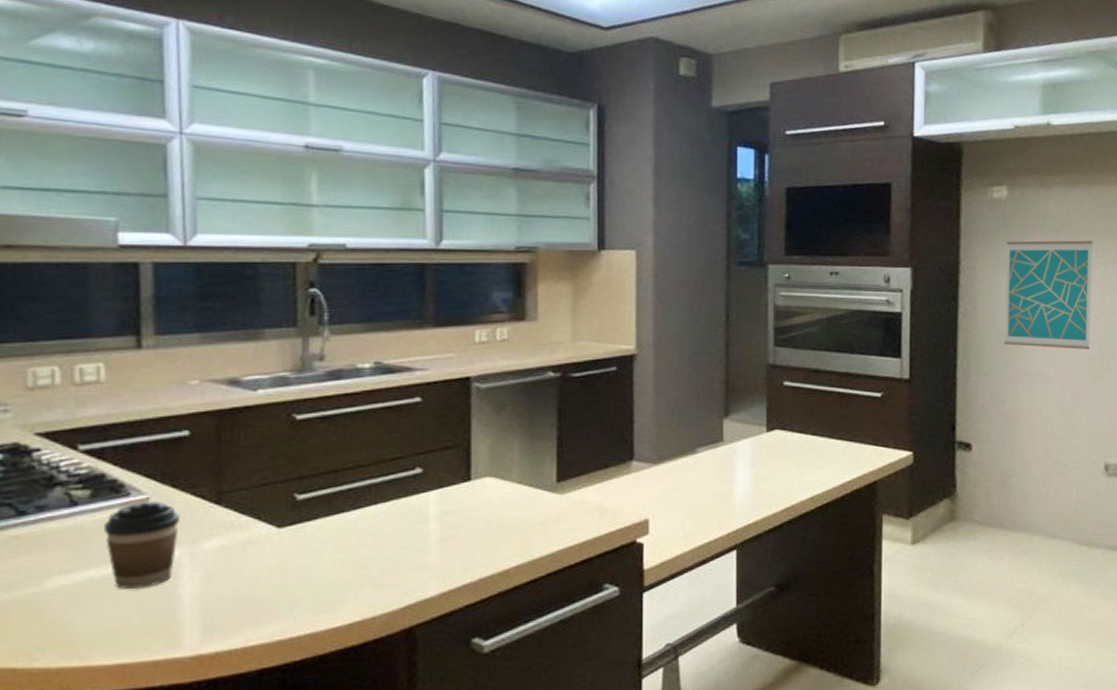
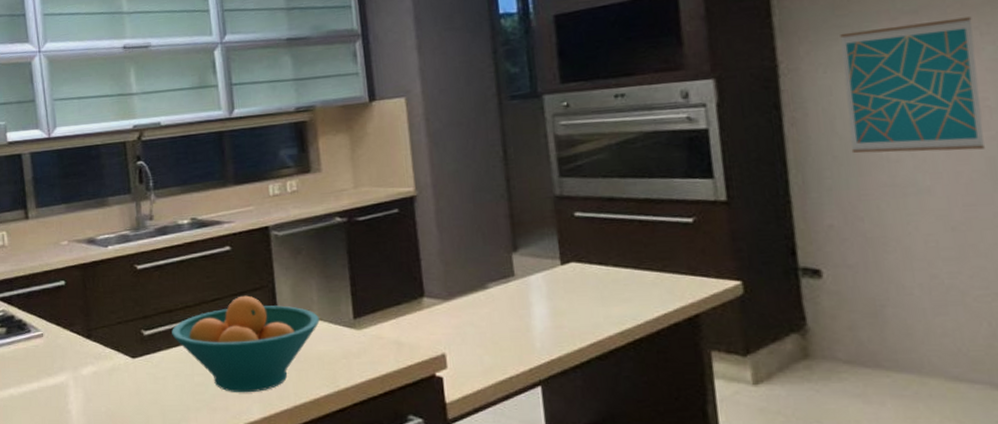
coffee cup: present [103,501,179,589] -> none [16,337,65,404]
fruit bowl: none [335,454,519,566] -> present [172,295,320,393]

